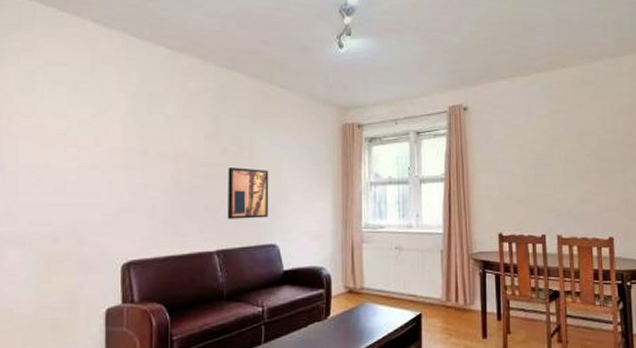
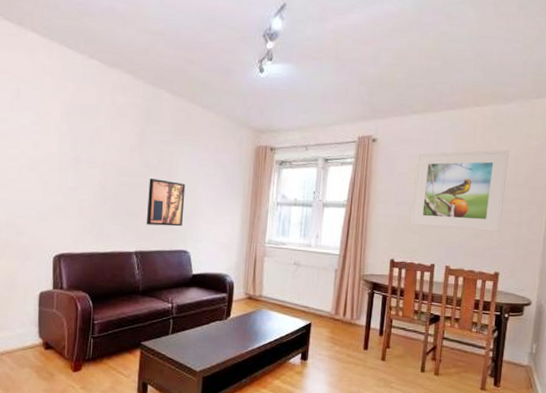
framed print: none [511,108,607,195] -> present [409,149,509,232]

